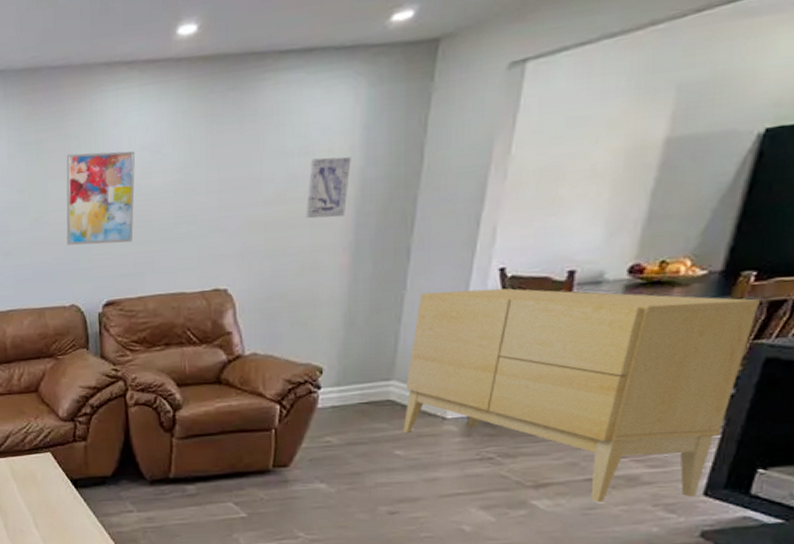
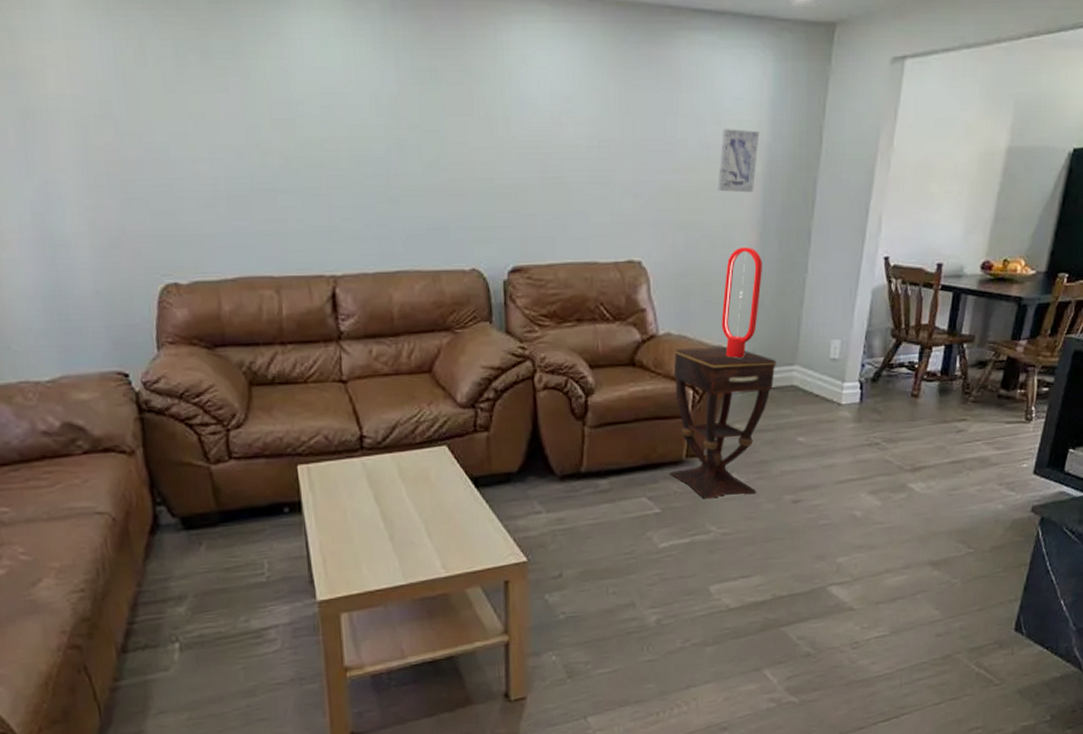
wall art: present [66,151,136,246] -> none [466,88,546,201]
side table: none [256,364,372,507] -> present [669,346,778,499]
table lamp: none [309,269,354,375] -> present [721,247,762,358]
sideboard: present [403,288,762,502] -> none [804,276,1071,484]

